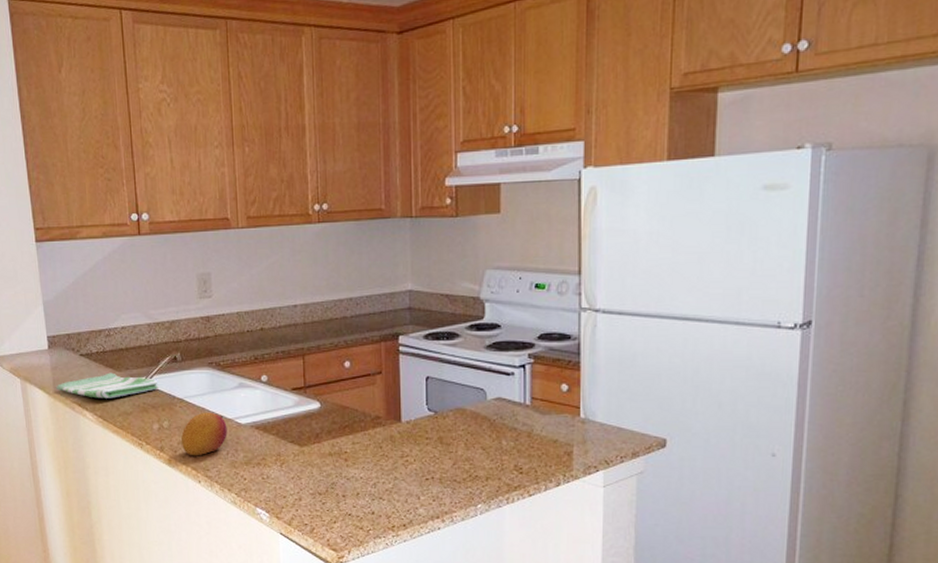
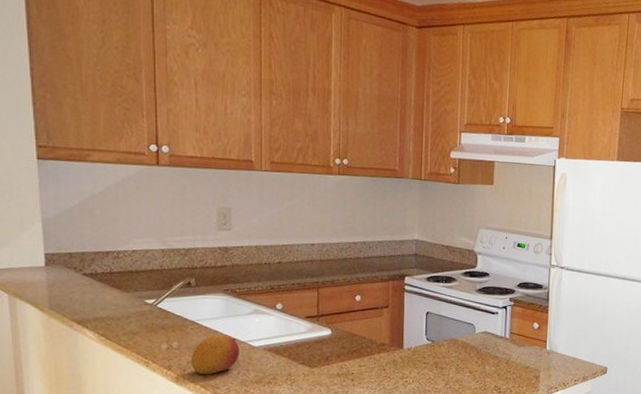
dish towel: present [56,372,159,399] -> none [52,293,170,318]

